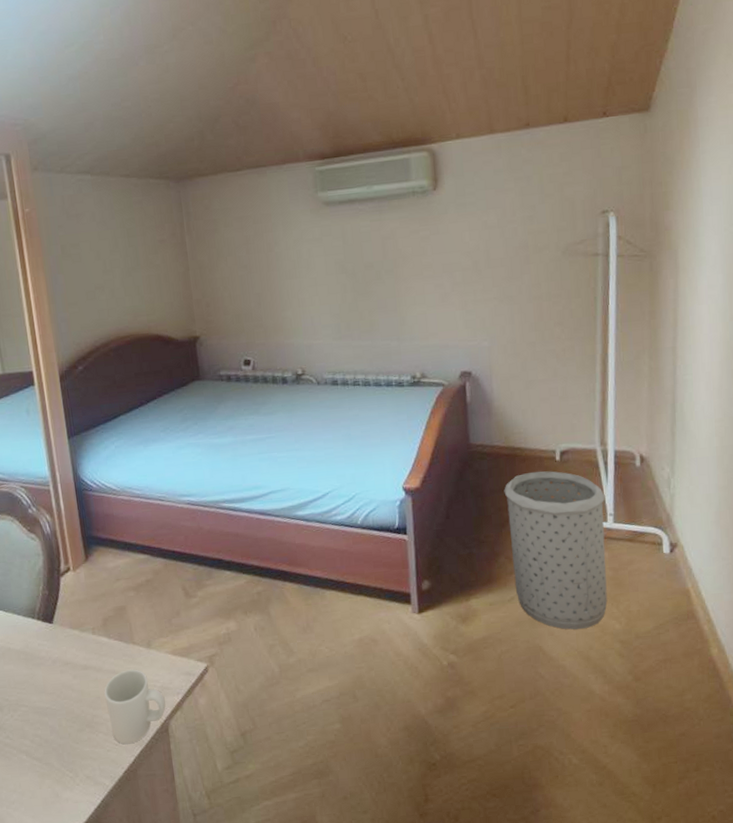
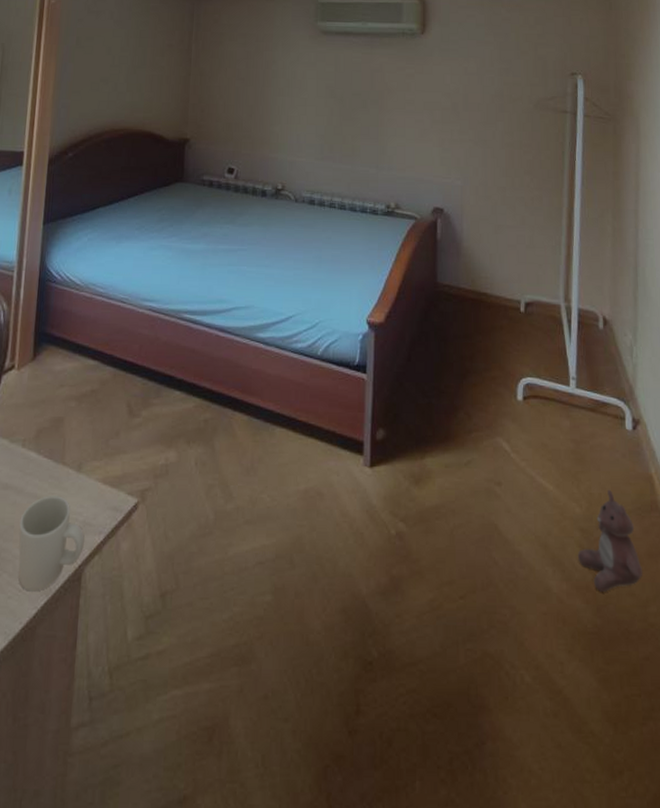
laundry basket: present [504,471,608,630] -> none [467,320,568,508]
stuffed animal: none [618,605,679,689] -> present [577,489,642,592]

